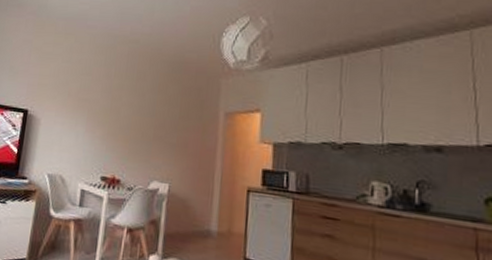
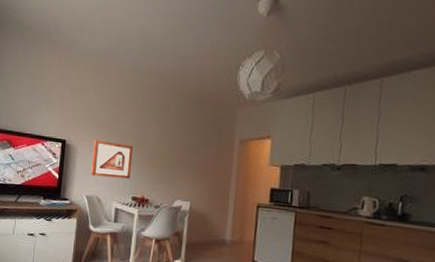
picture frame: none [54,110,103,155] -> present [91,139,133,179]

